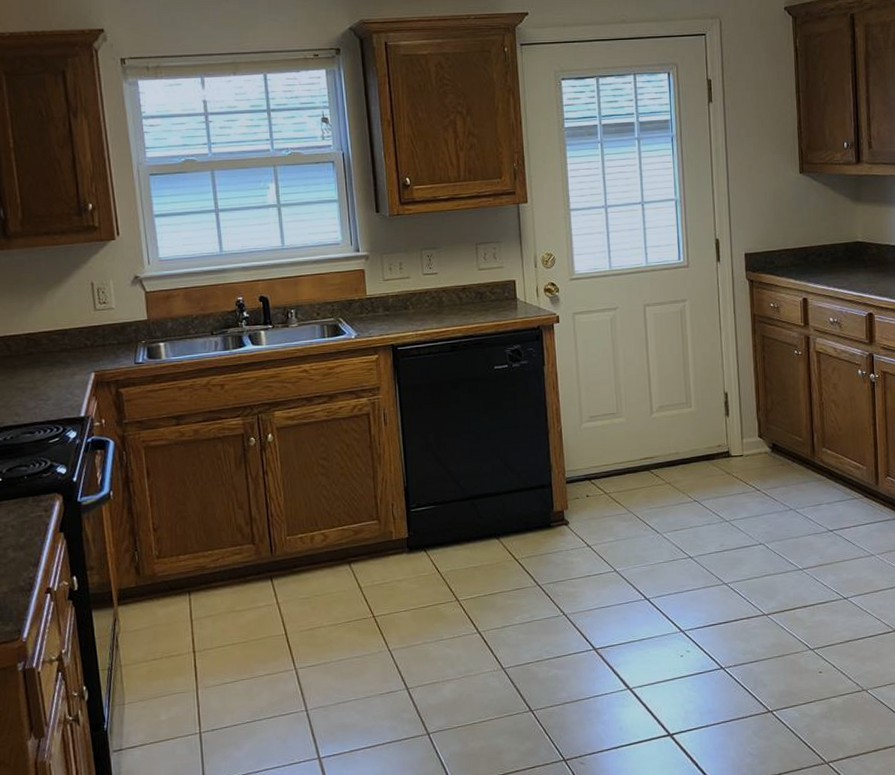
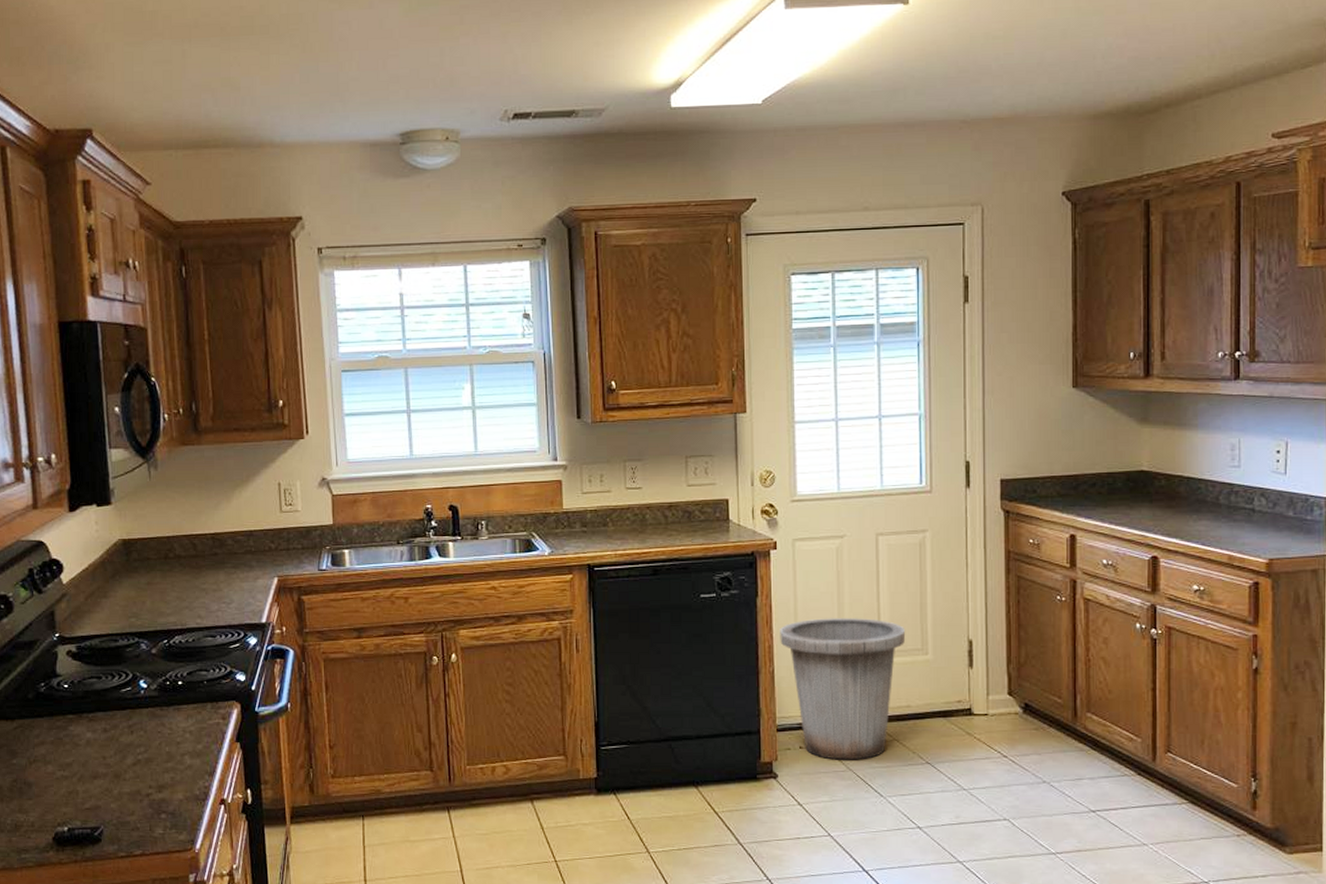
trash can: none [565,379,672,505] -> present [780,618,906,760]

